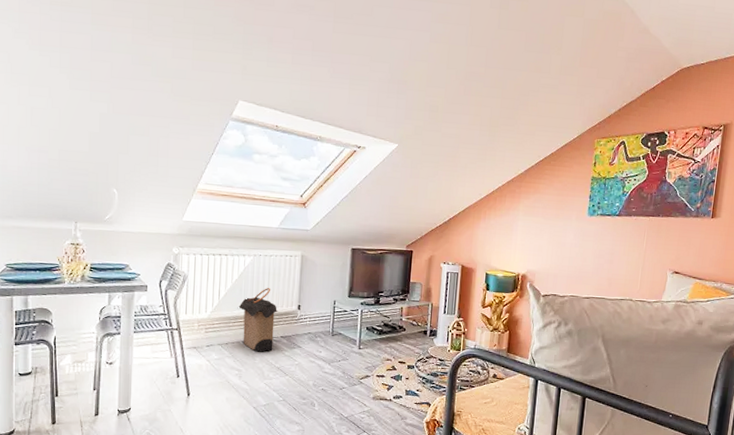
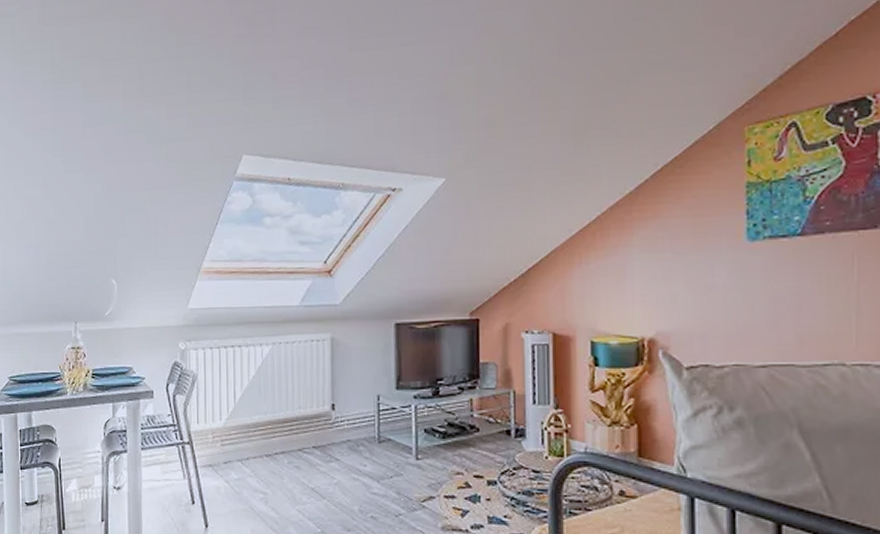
laundry hamper: present [237,288,278,352] -> none [257,384,307,468]

